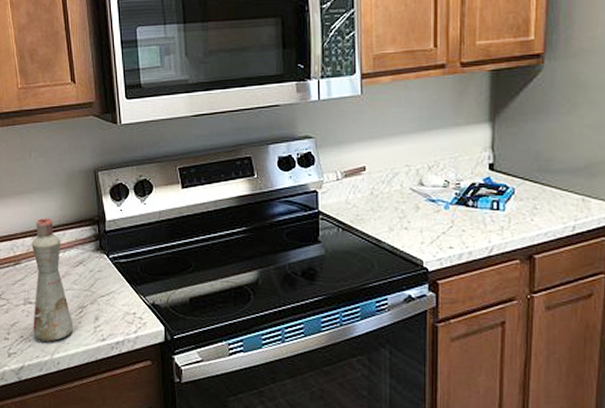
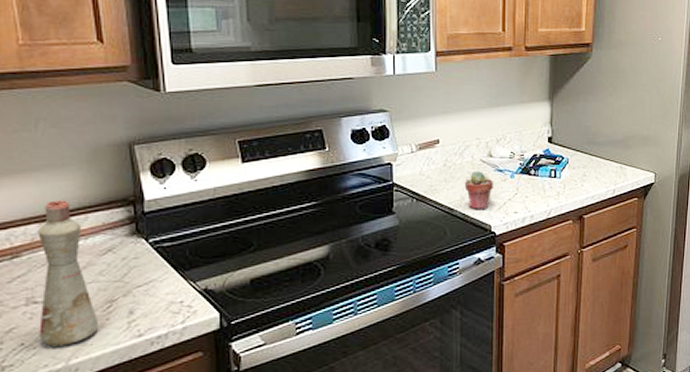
potted succulent: none [393,201,425,242] -> present [464,171,493,209]

